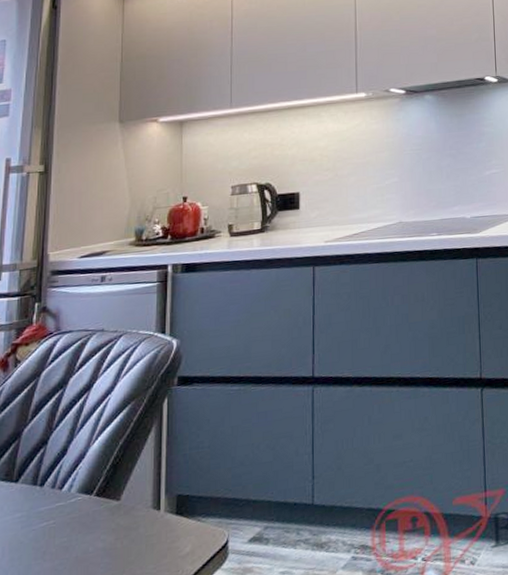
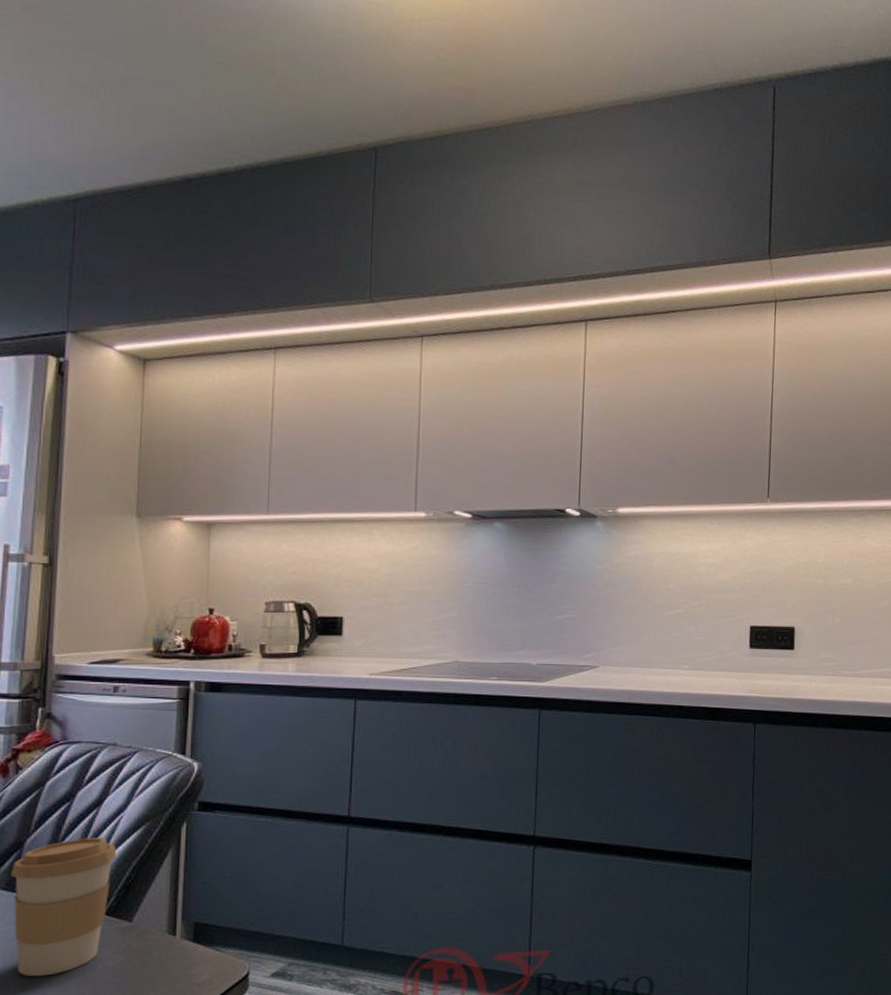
coffee cup: none [9,420,106,565] -> present [10,837,117,977]

